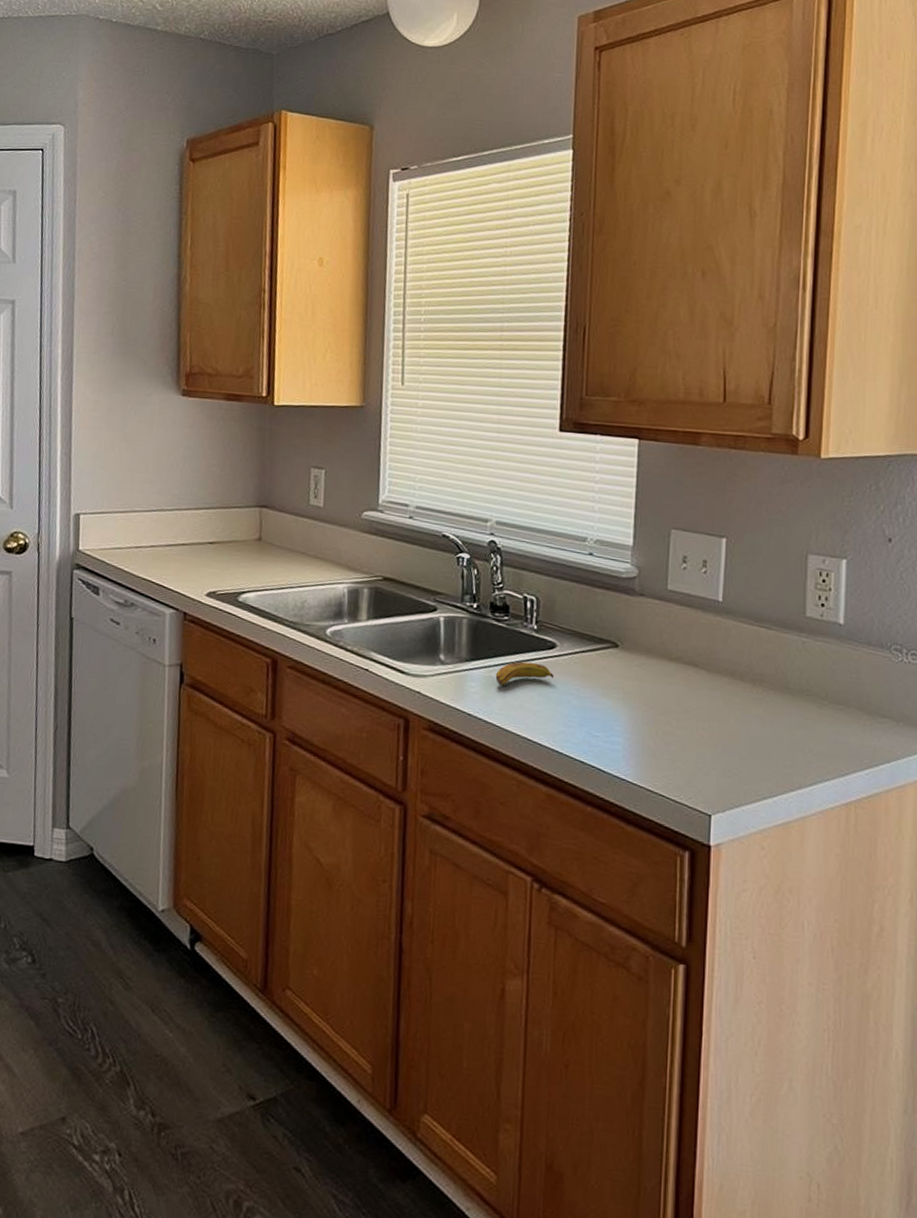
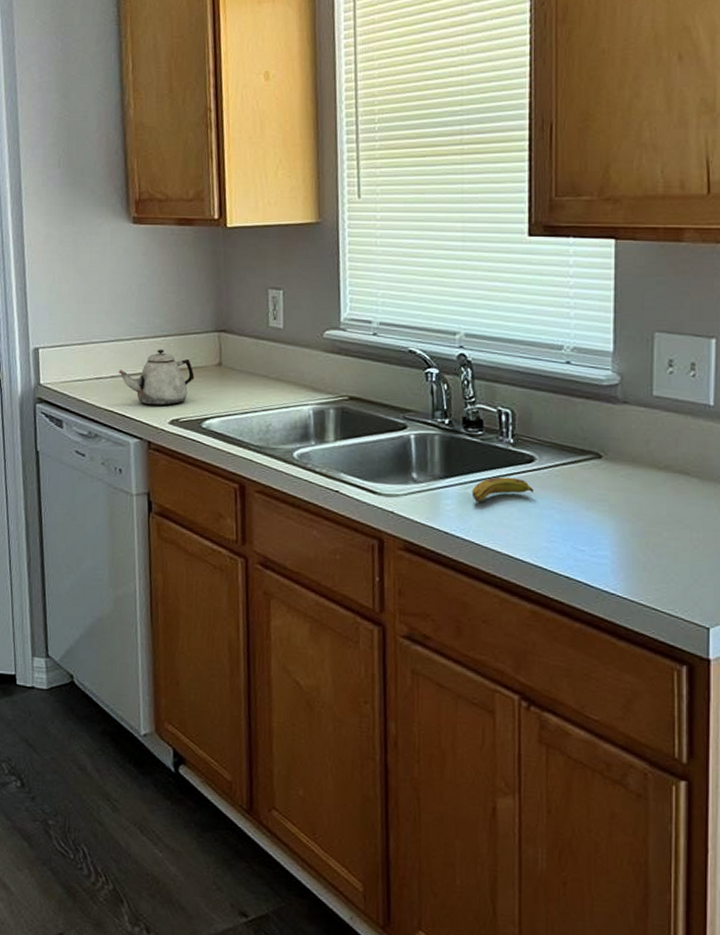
teapot: none [158,522,234,578] -> present [118,350,195,407]

